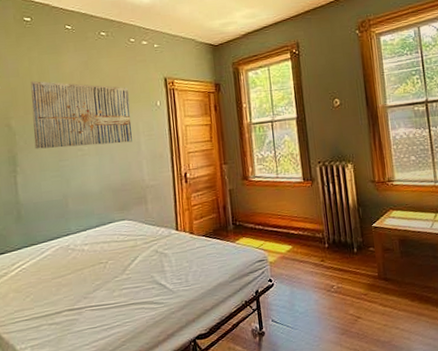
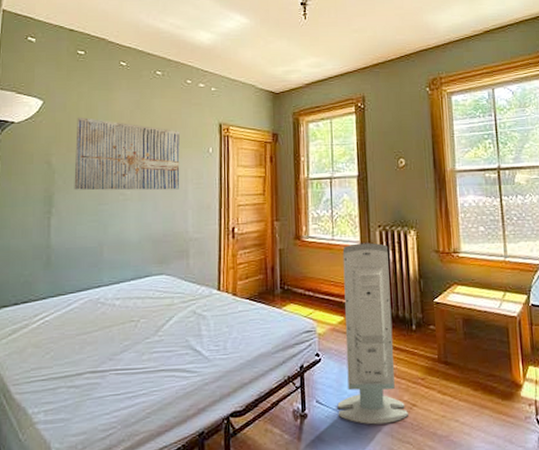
air purifier: none [287,178,354,337] -> present [337,242,408,425]

